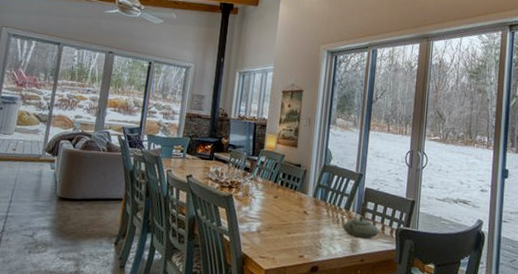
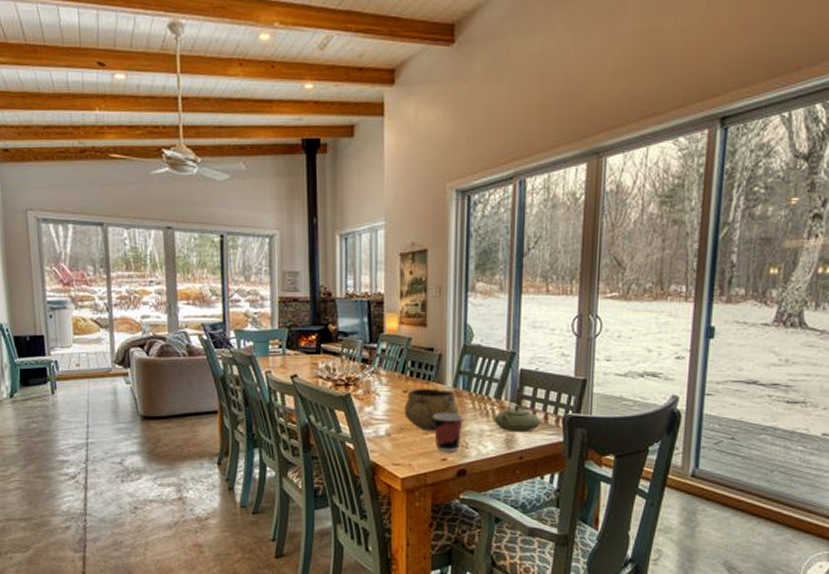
decorative bowl: none [273,195,317,232] -> present [404,388,459,432]
cup: none [295,216,319,251] -> present [433,412,463,453]

